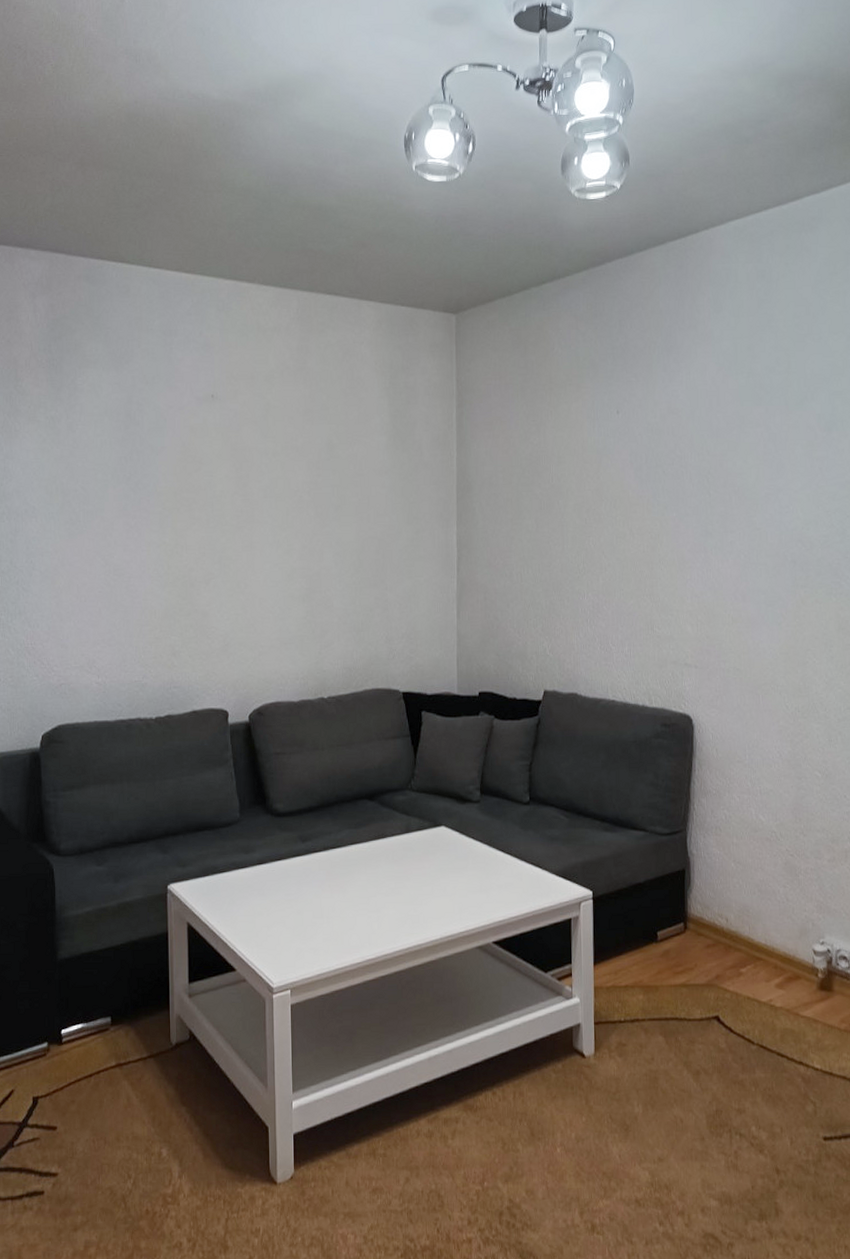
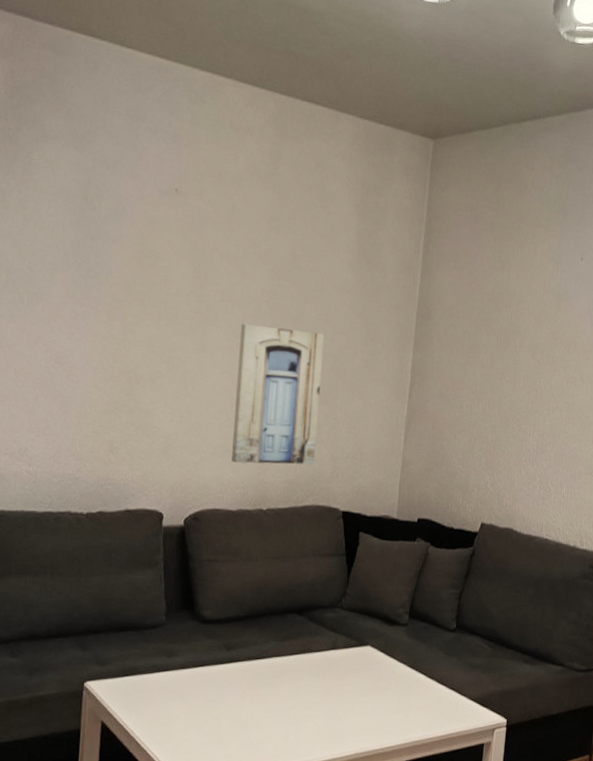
wall art: none [285,516,370,654] -> present [231,324,325,465]

